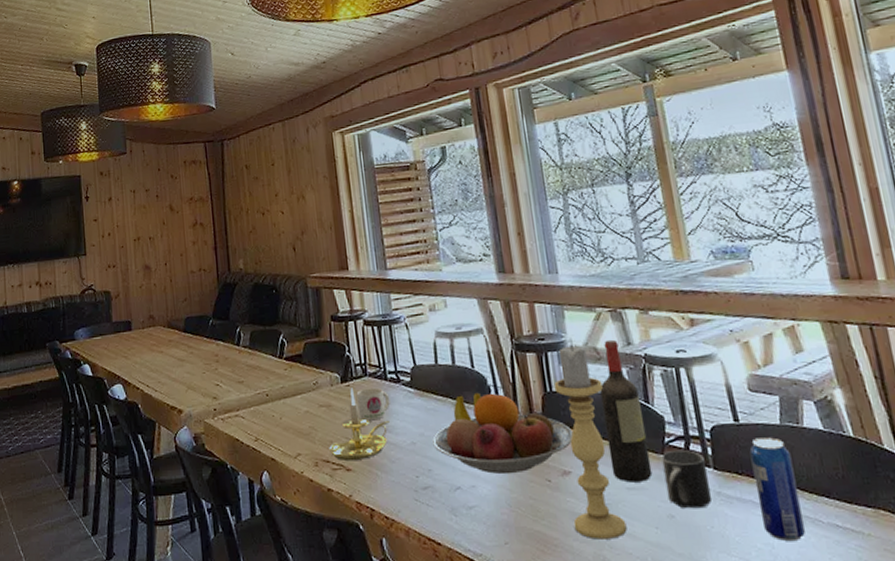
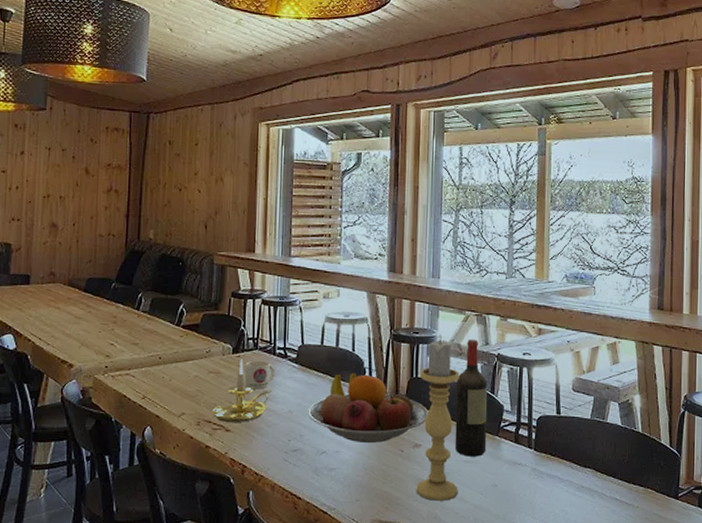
mug: present [661,450,713,509] -> none [495,434,529,481]
beverage can: present [749,437,805,542] -> none [562,428,594,510]

